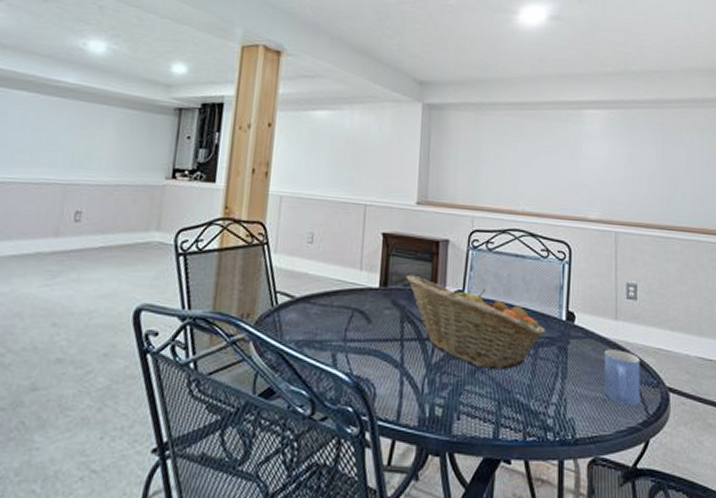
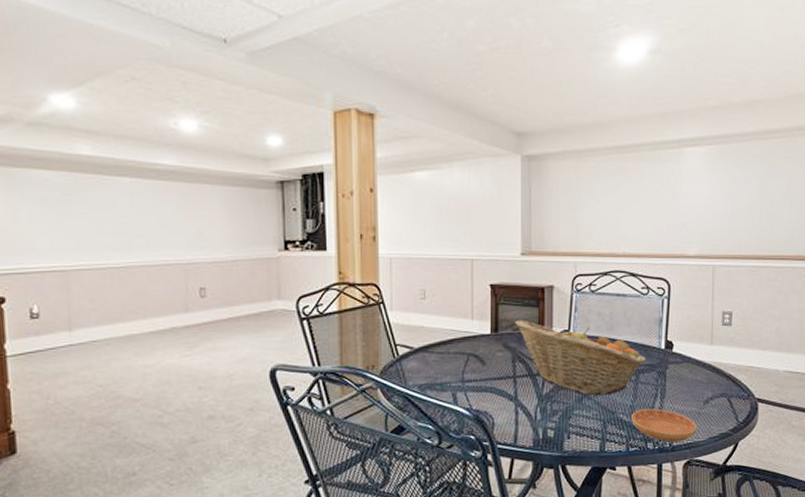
saucer: none [529,390,602,434] -> present [631,408,697,442]
mug: present [604,349,640,406] -> none [699,370,733,416]

